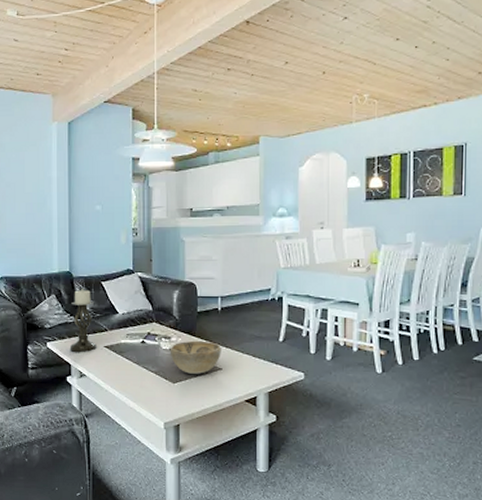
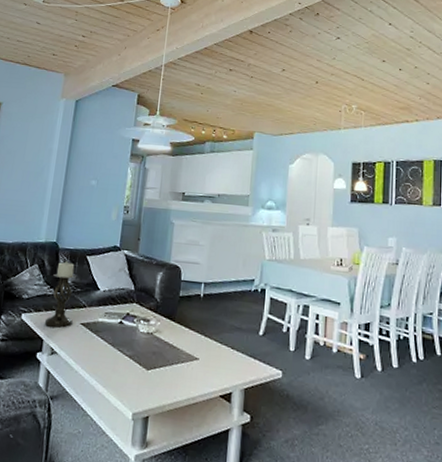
decorative bowl: present [169,340,221,374] -> none [147,325,200,363]

